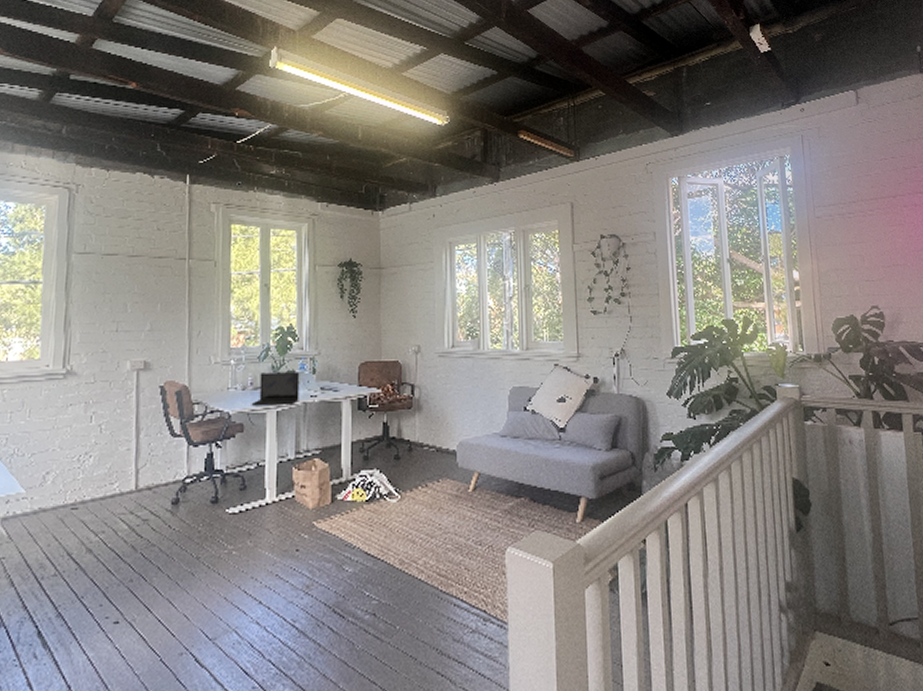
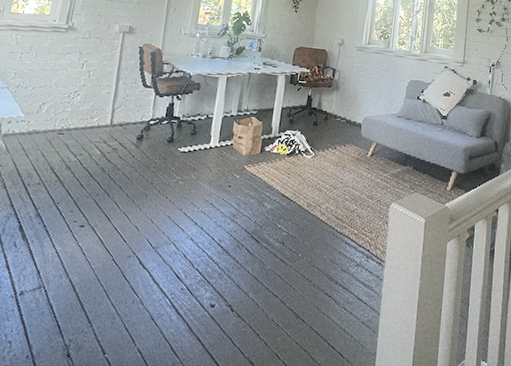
laptop: present [251,372,300,406] -> none [208,46,249,74]

